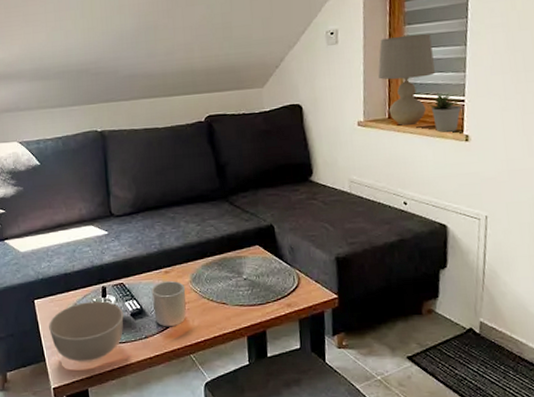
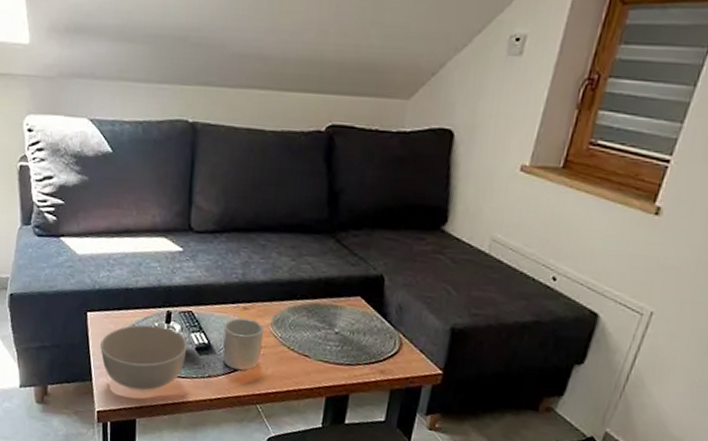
table lamp: present [378,34,435,126] -> none [564,58,652,183]
potted plant: present [429,92,461,133] -> none [620,144,662,201]

